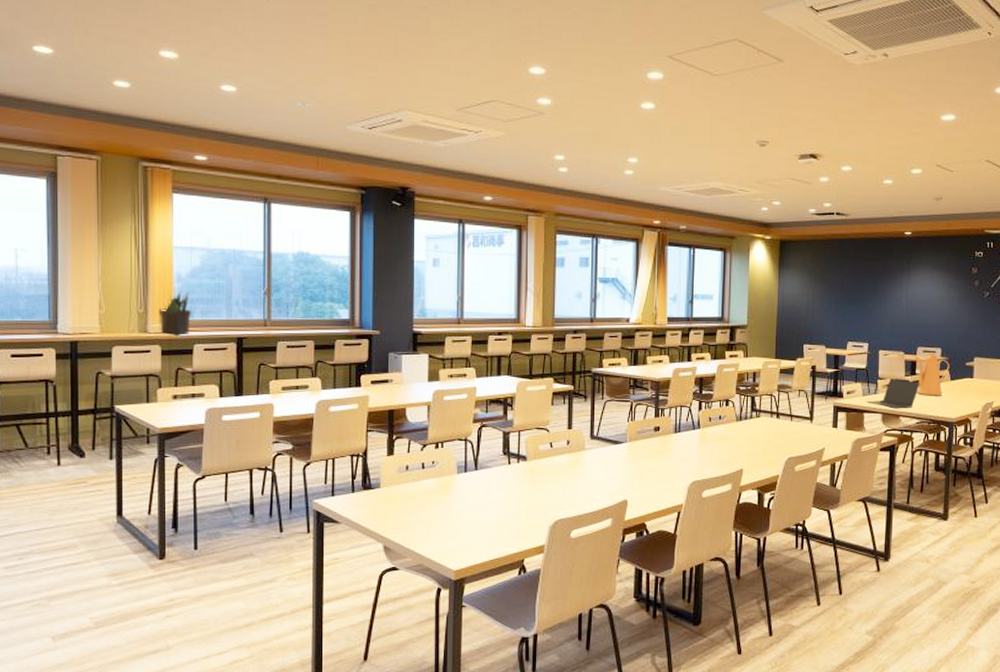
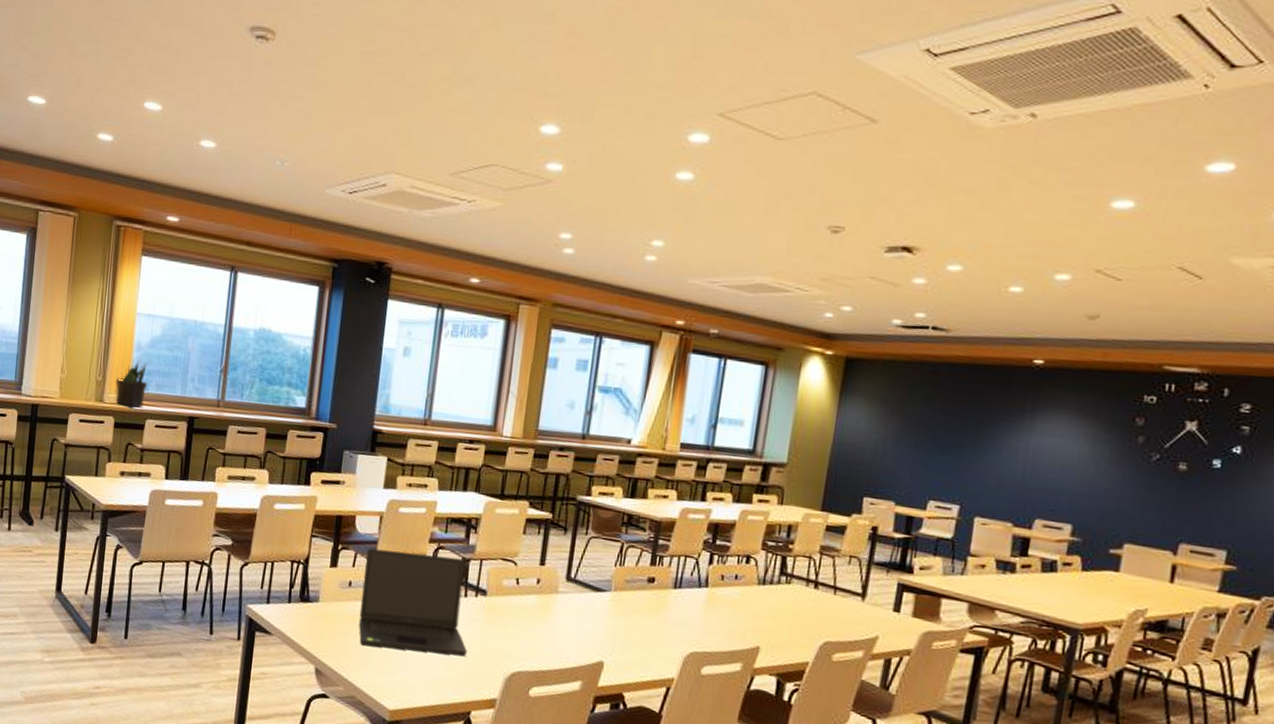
laptop: none [418,432,515,519] -> present [358,548,467,656]
laptop: present [866,377,920,408] -> none [946,556,1033,601]
coffee pot: present [914,353,949,396] -> none [1025,529,1083,591]

